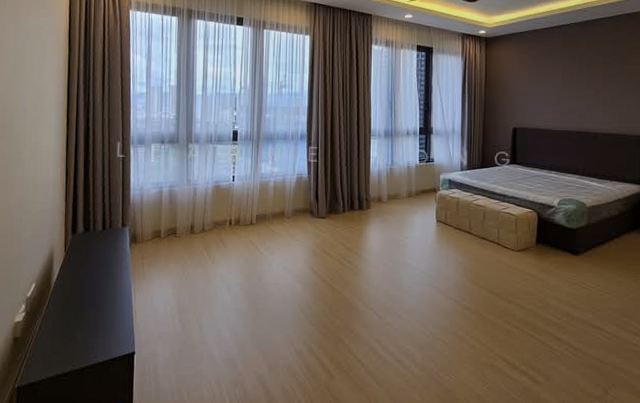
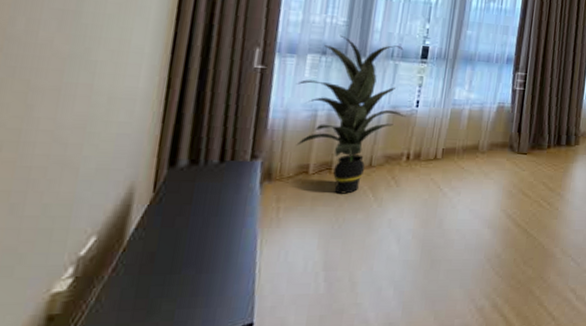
indoor plant: none [146,127,226,253] -> present [295,35,406,194]

